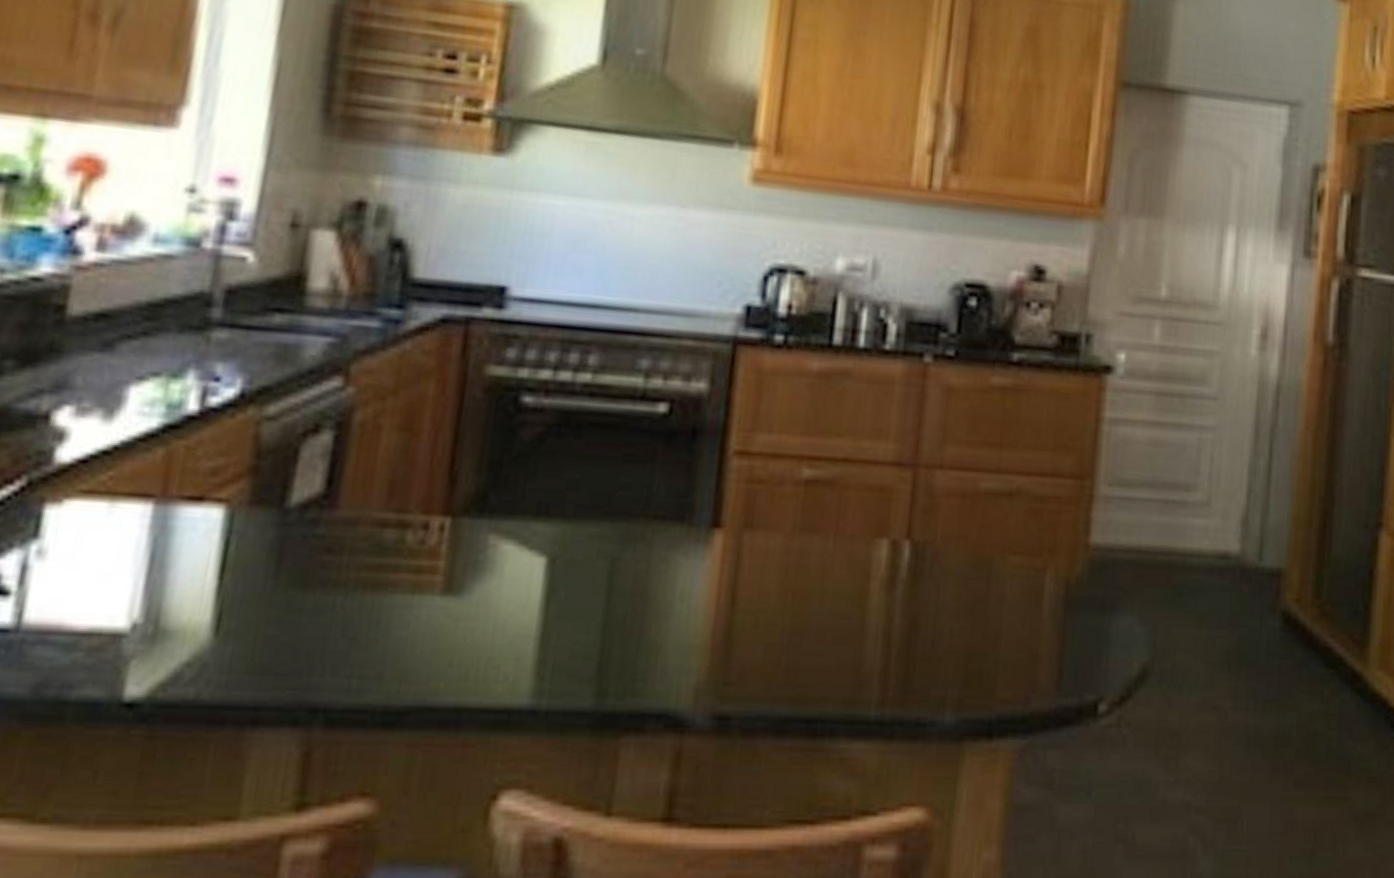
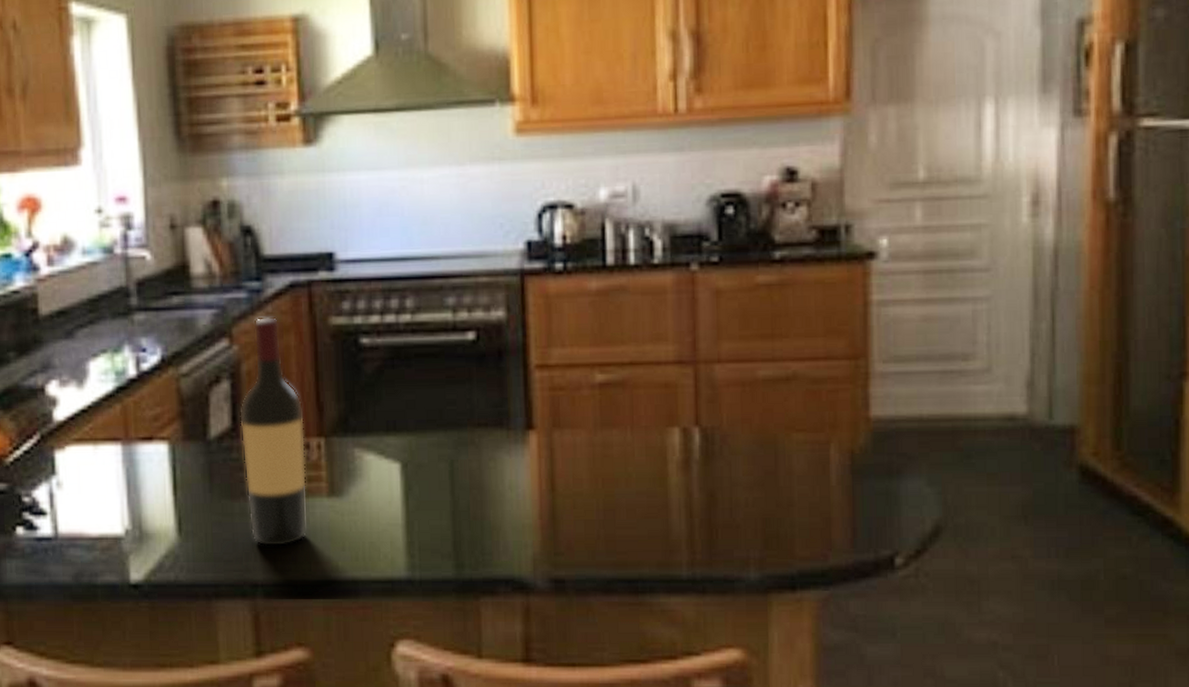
wine bottle: none [323,354,431,659] -> present [239,316,308,547]

